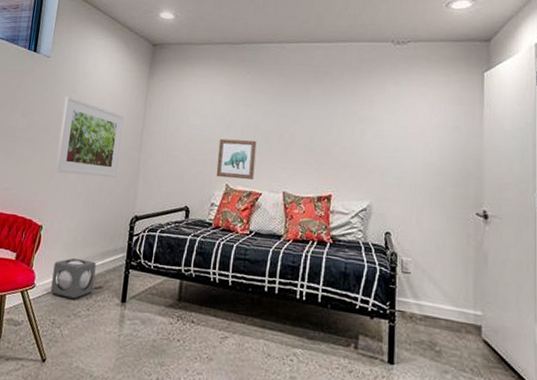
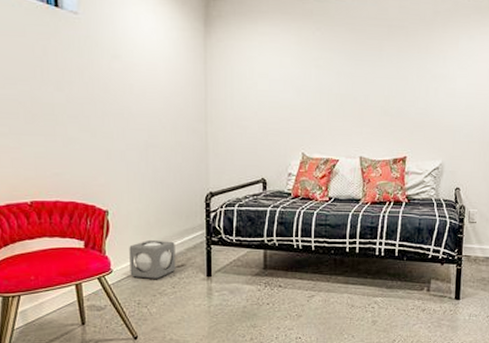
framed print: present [55,96,124,178] -> none [106,62,183,154]
wall art: present [216,138,257,180] -> none [291,105,331,147]

